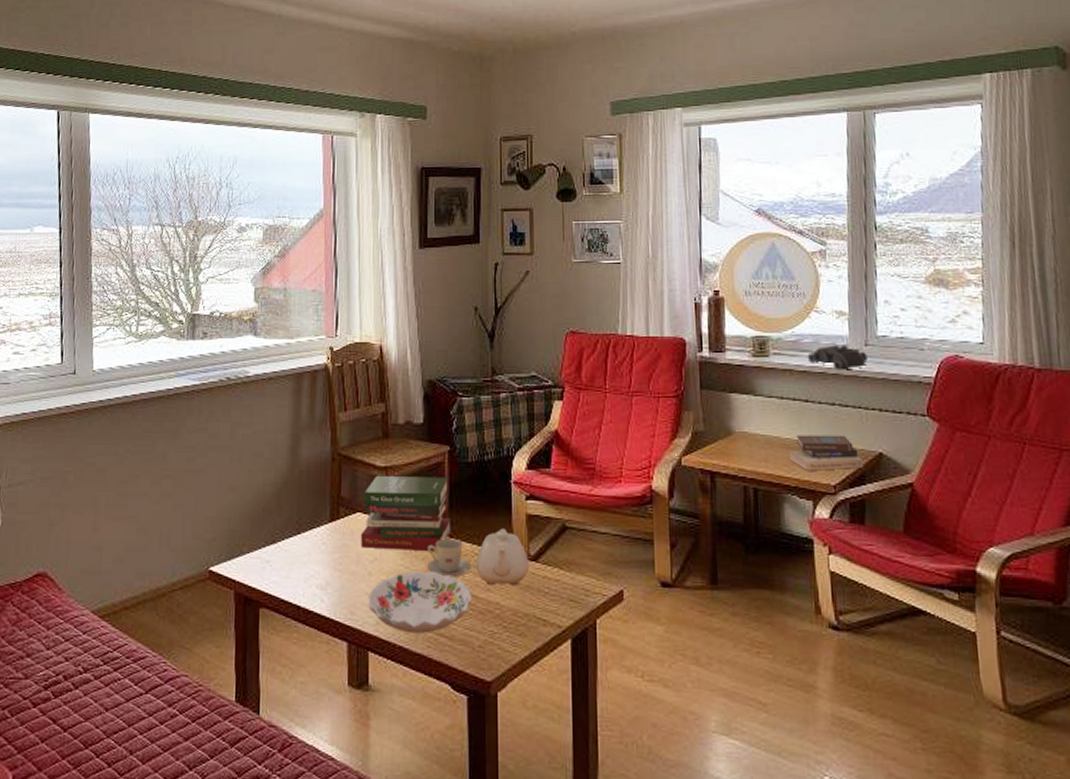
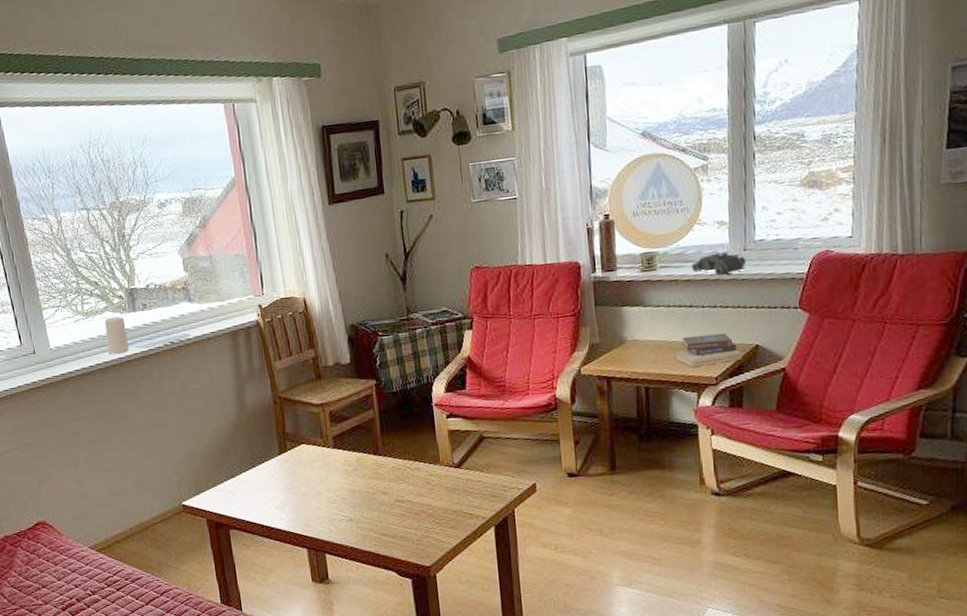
candle: none [155,343,181,386] -> present [104,316,129,355]
books: present [361,475,451,552] -> none [306,406,385,473]
decorative bowl: present [368,570,472,634] -> none [319,485,409,536]
teacup: present [427,538,472,577] -> none [365,456,406,489]
teapot: present [475,528,529,585] -> none [408,444,455,491]

